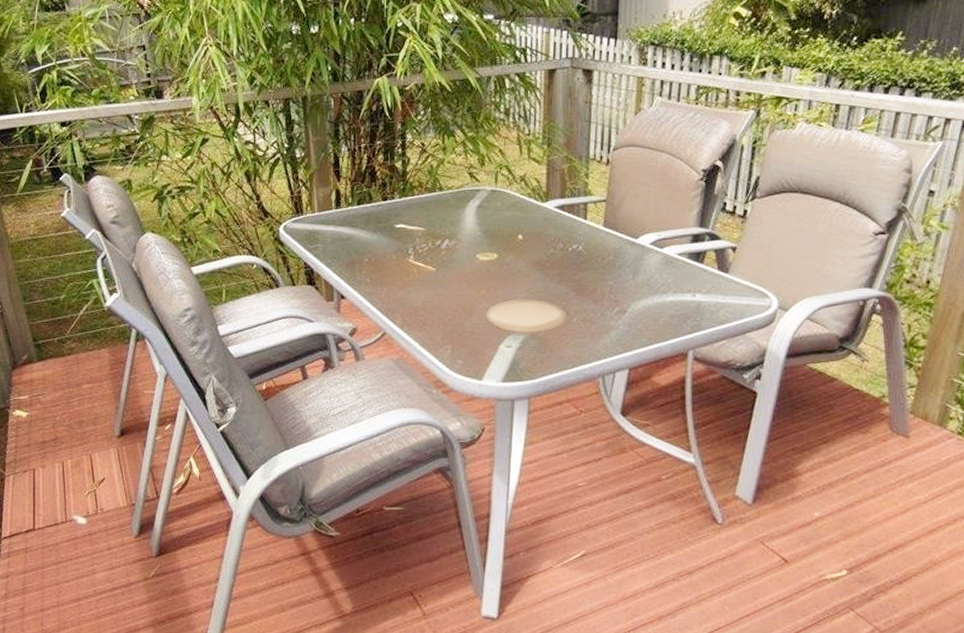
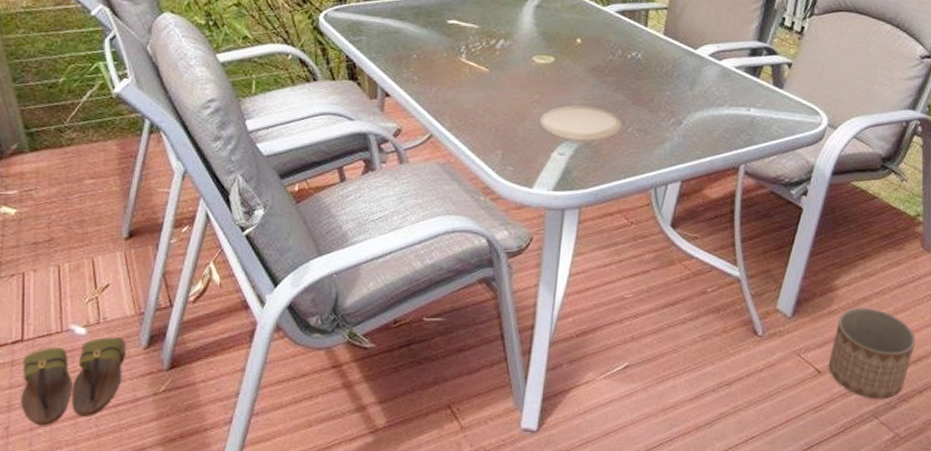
sandal: none [33,526,121,607] -> present [21,337,127,426]
planter: none [795,493,890,591] -> present [828,307,916,400]

